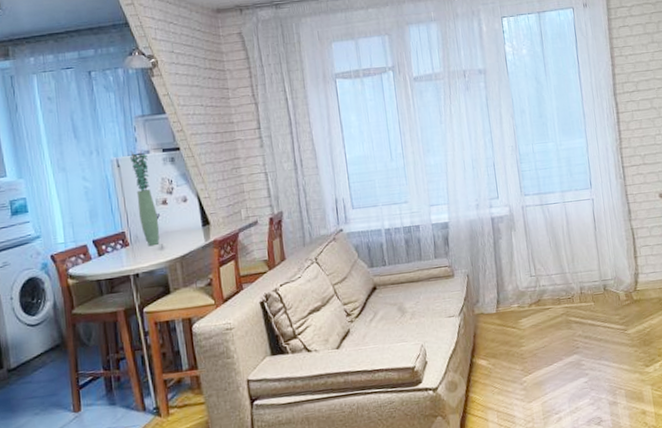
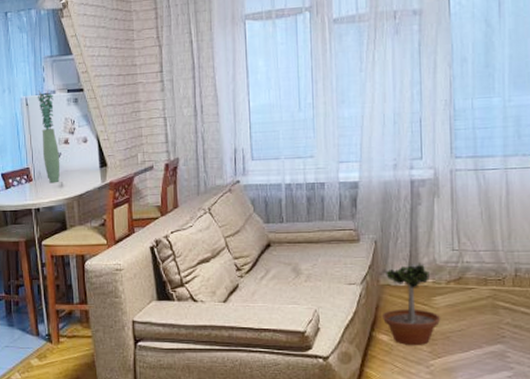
potted tree: none [479,284,528,367] -> present [381,256,441,345]

